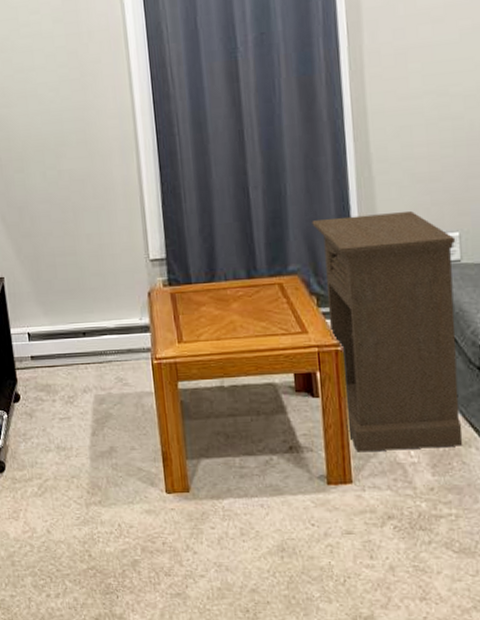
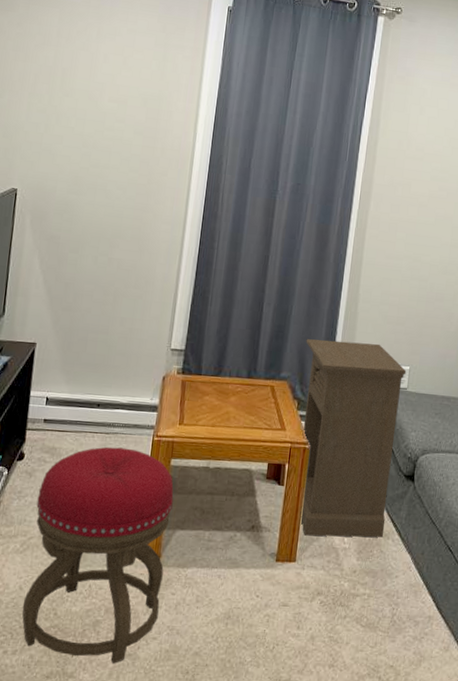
stool: none [43,376,201,604] -> present [22,446,174,664]

